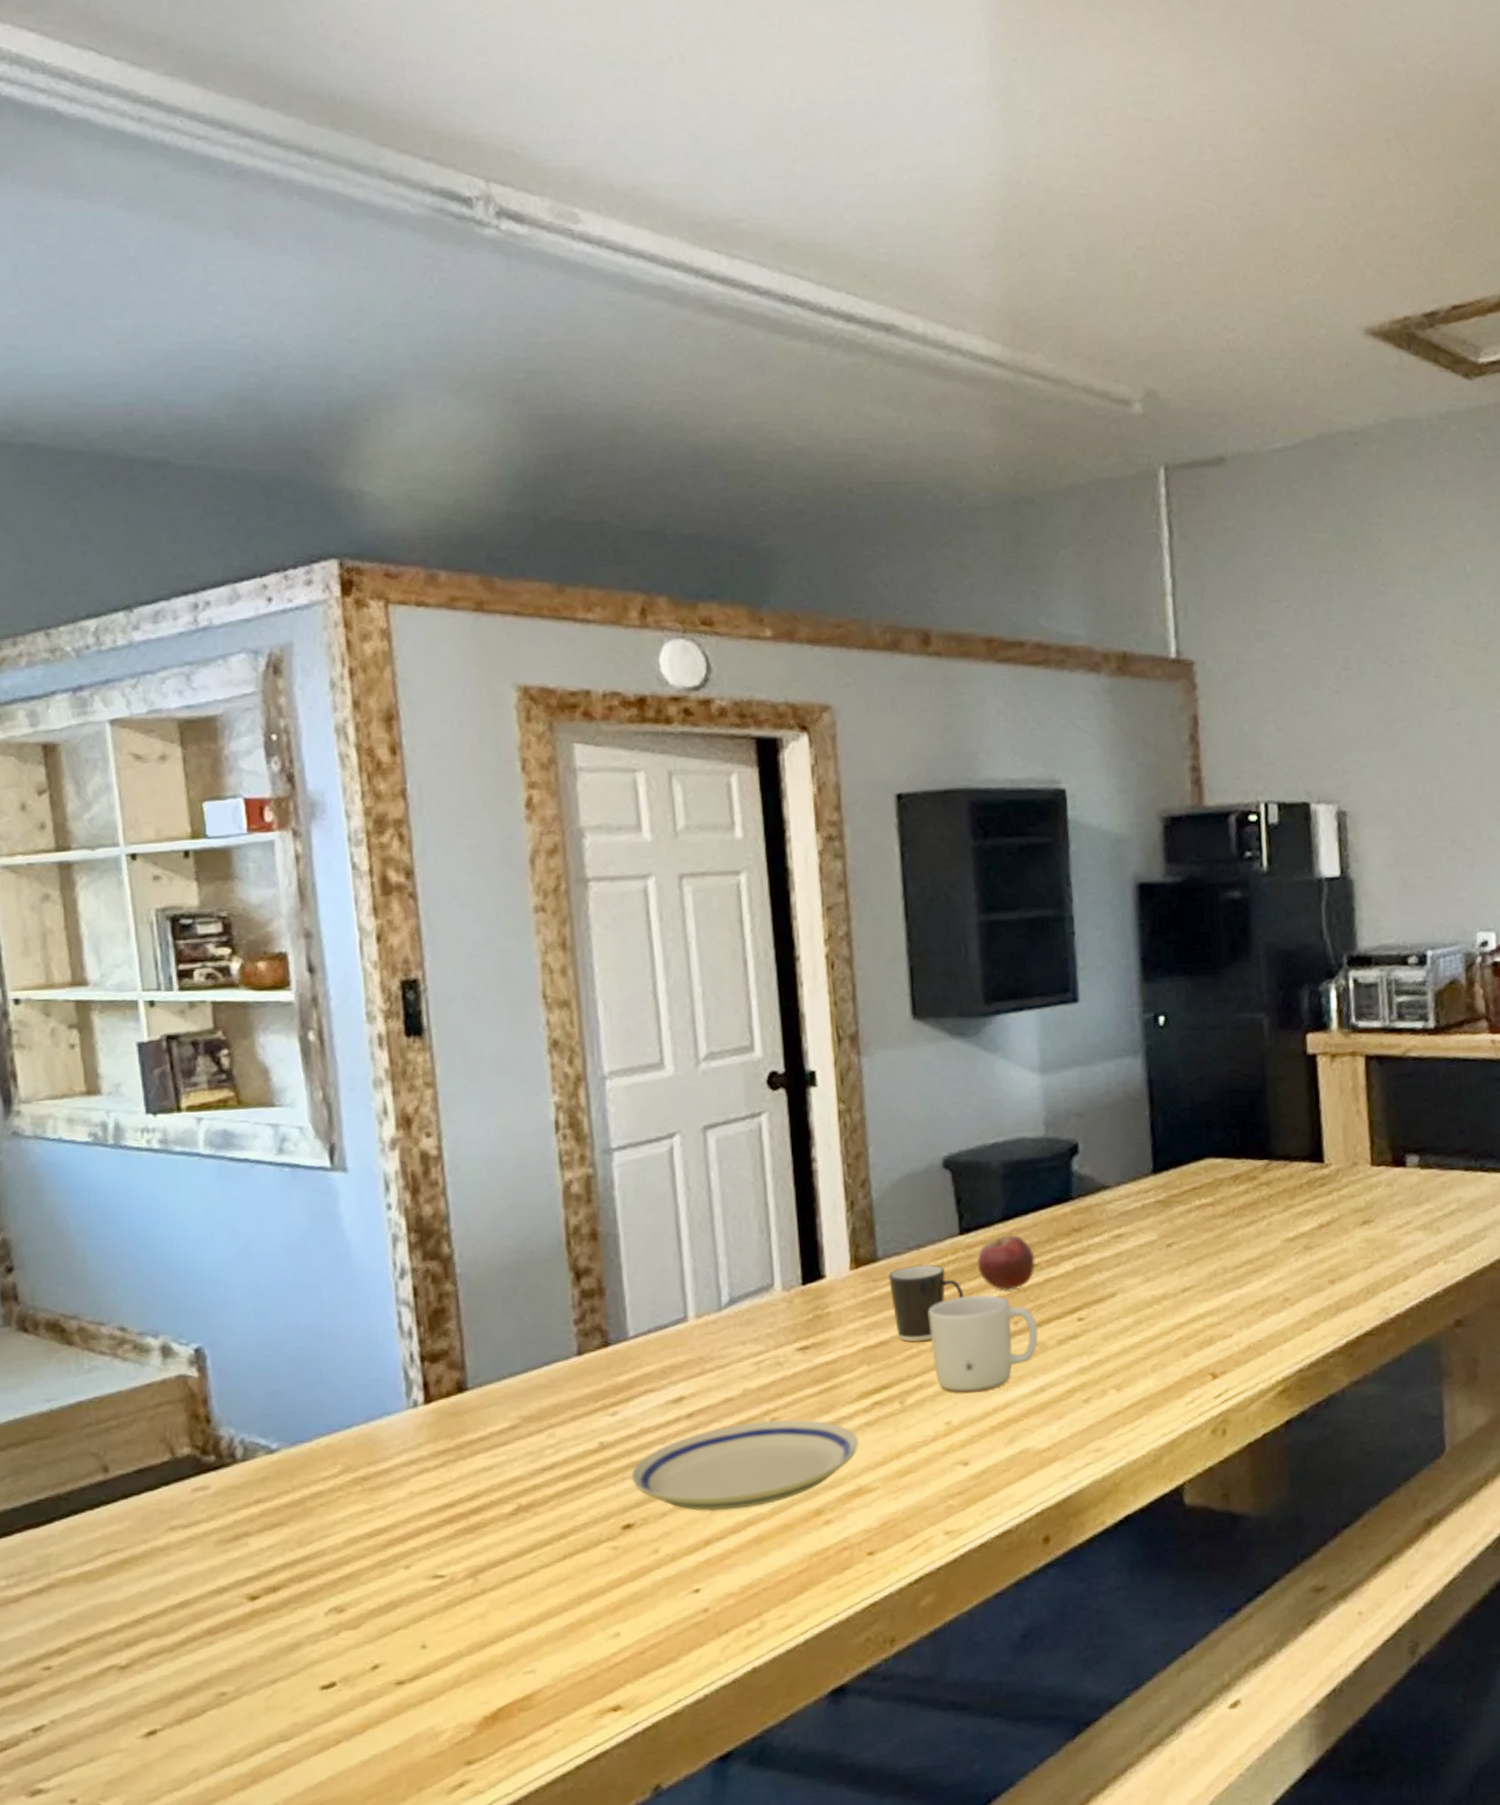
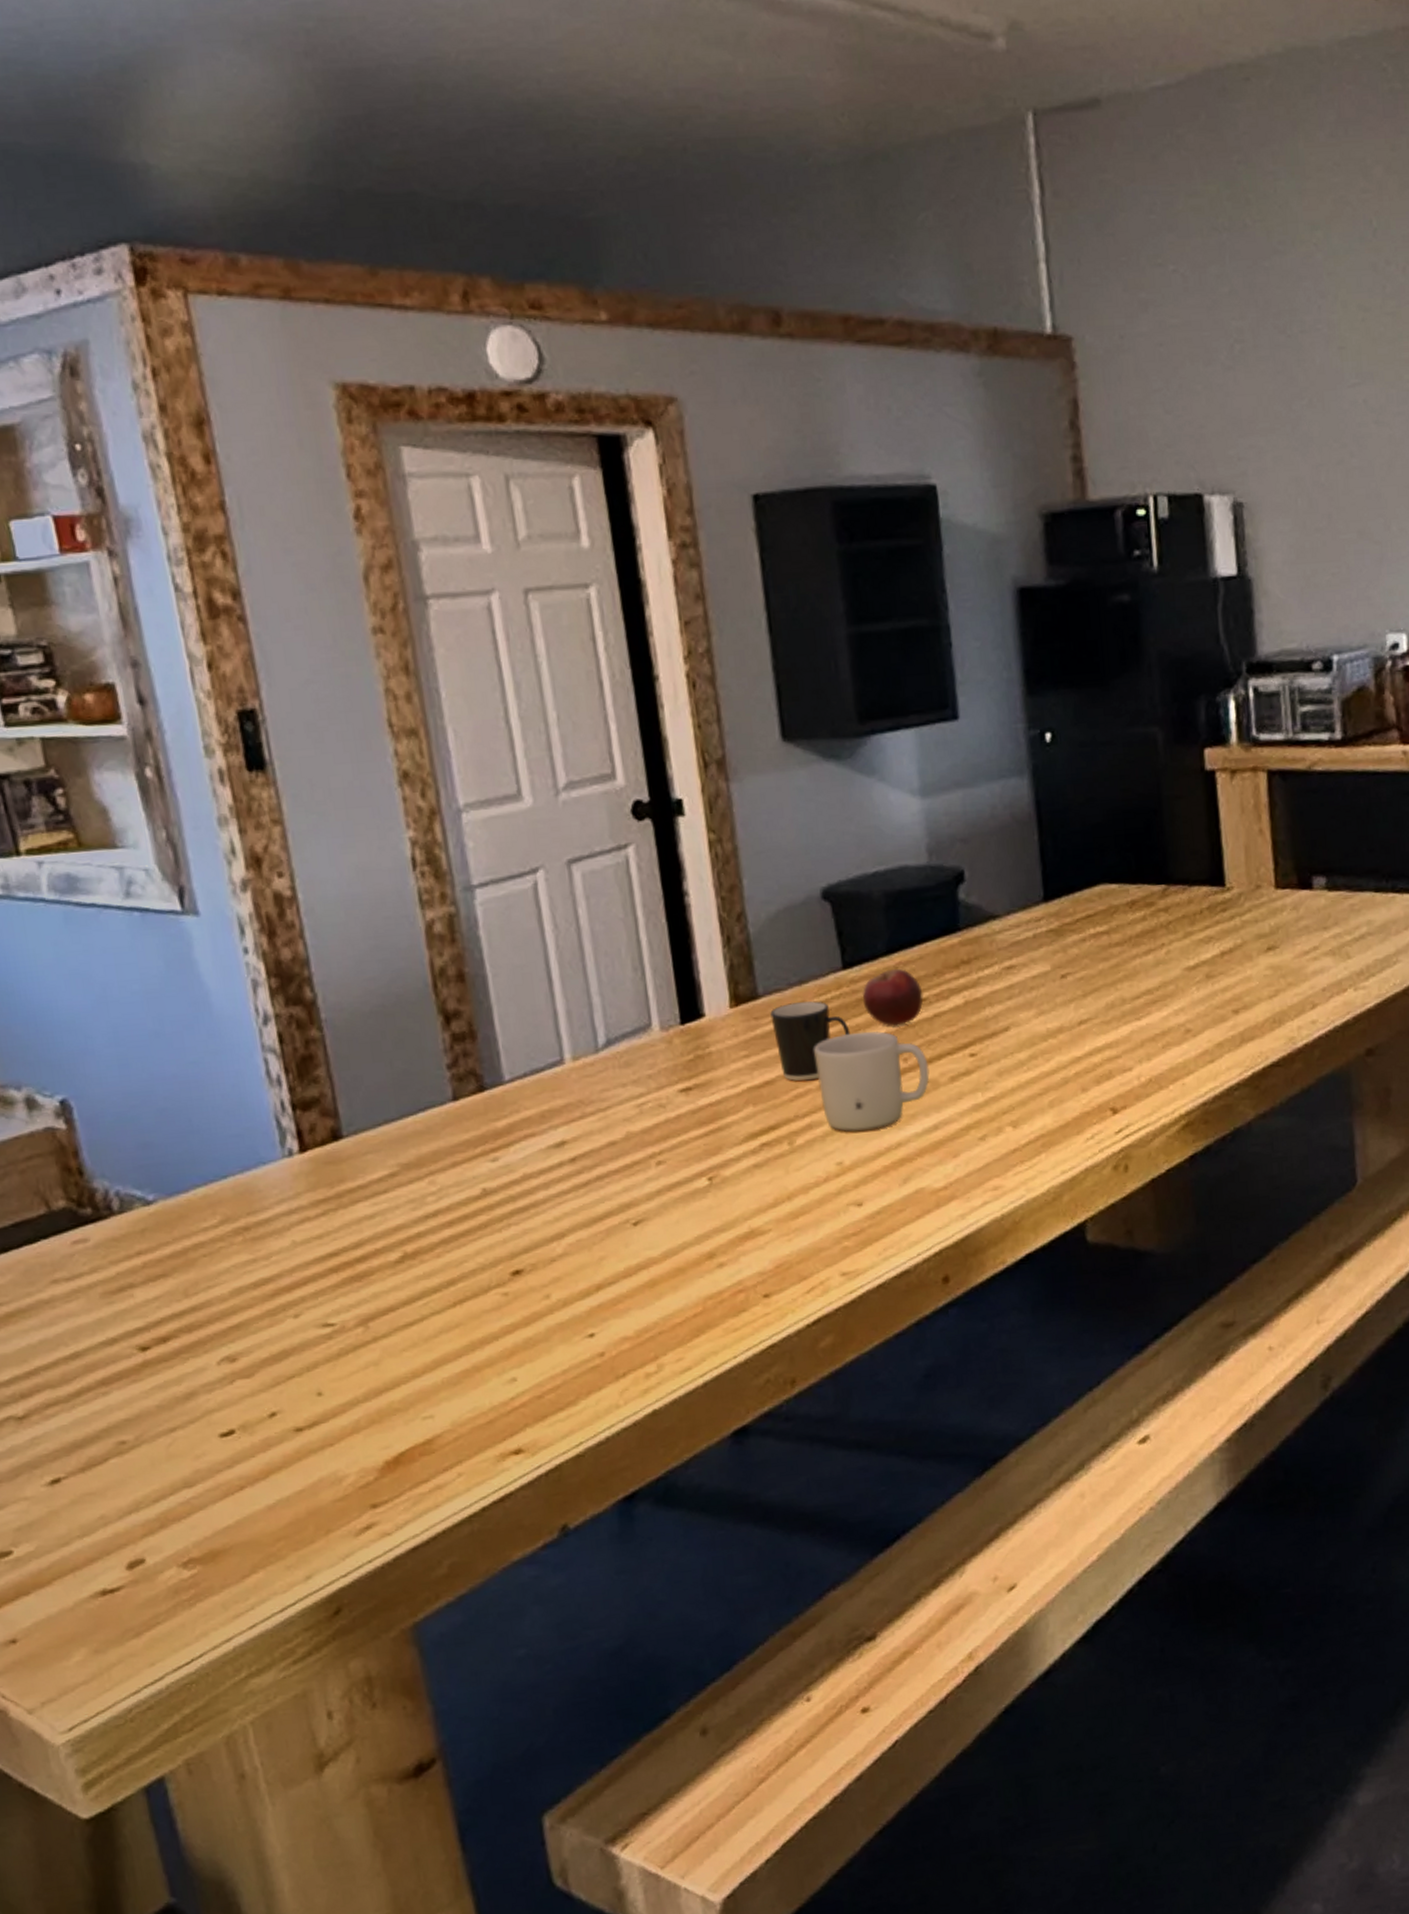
plate: present [632,1419,859,1512] -> none [517,1161,749,1257]

